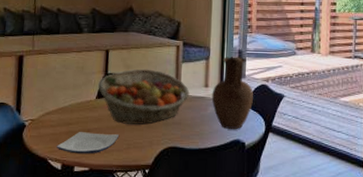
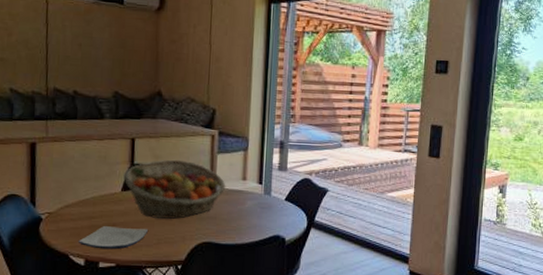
vase: present [211,56,253,130] -> none [250,147,295,225]

